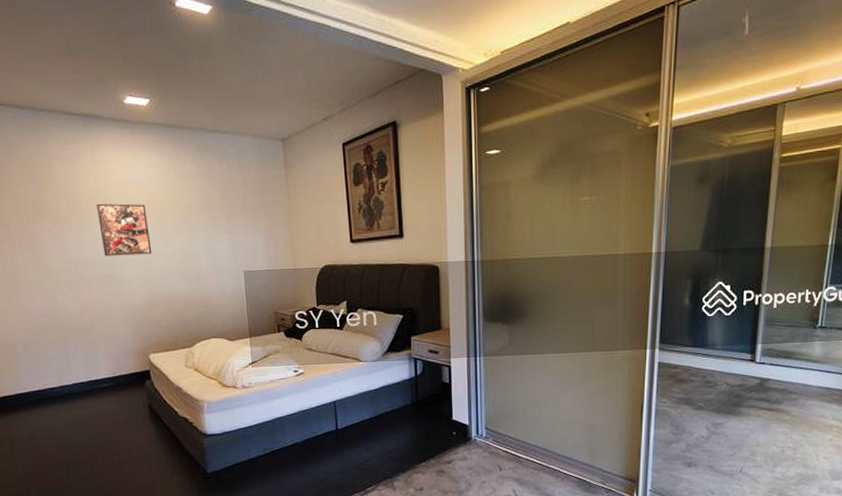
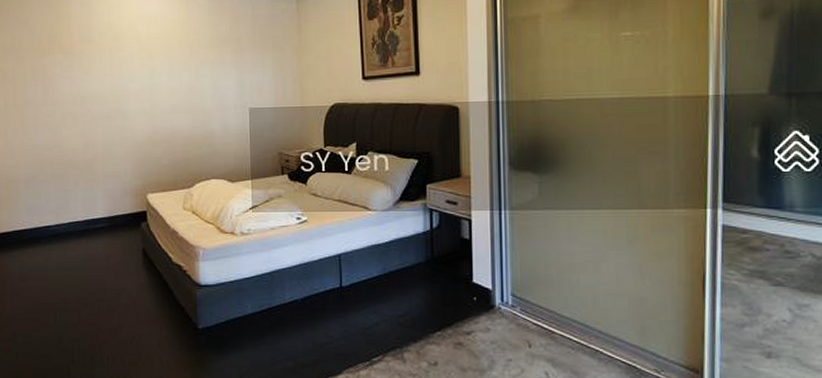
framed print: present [96,203,152,256] -> none [108,37,158,91]

